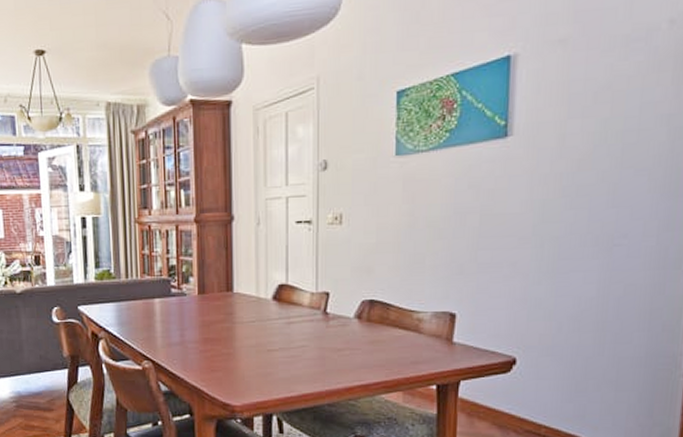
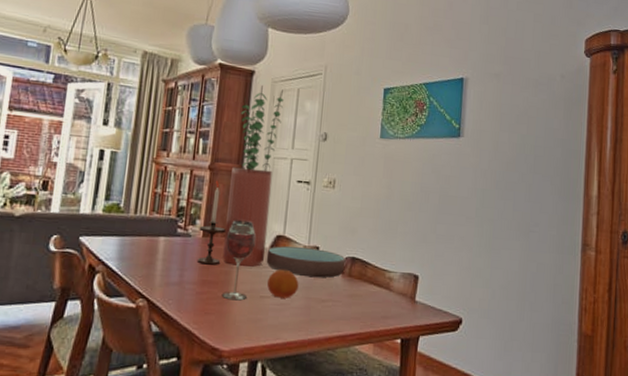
candlestick: none [193,232,222,322] -> present [198,180,226,265]
vase: none [220,116,270,320] -> present [222,85,284,267]
wineglass: none [223,272,255,356] -> present [222,220,256,301]
bowl: none [270,294,362,325] -> present [266,246,346,278]
fruit: none [274,321,309,350] -> present [267,270,299,299]

